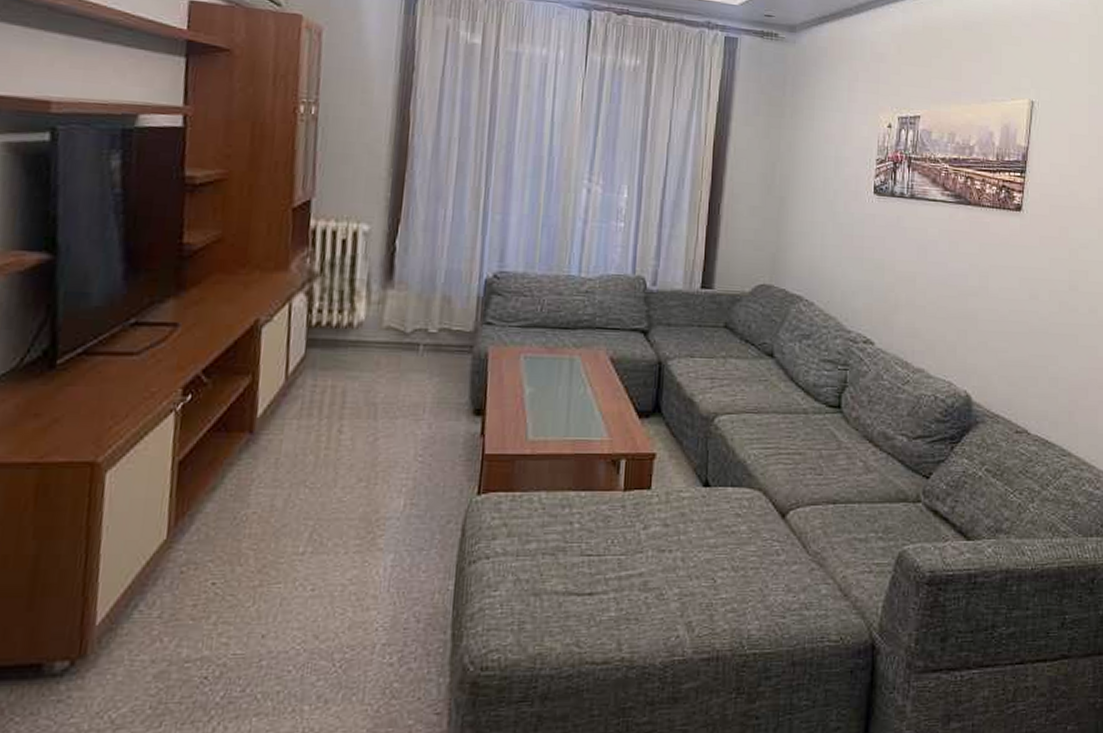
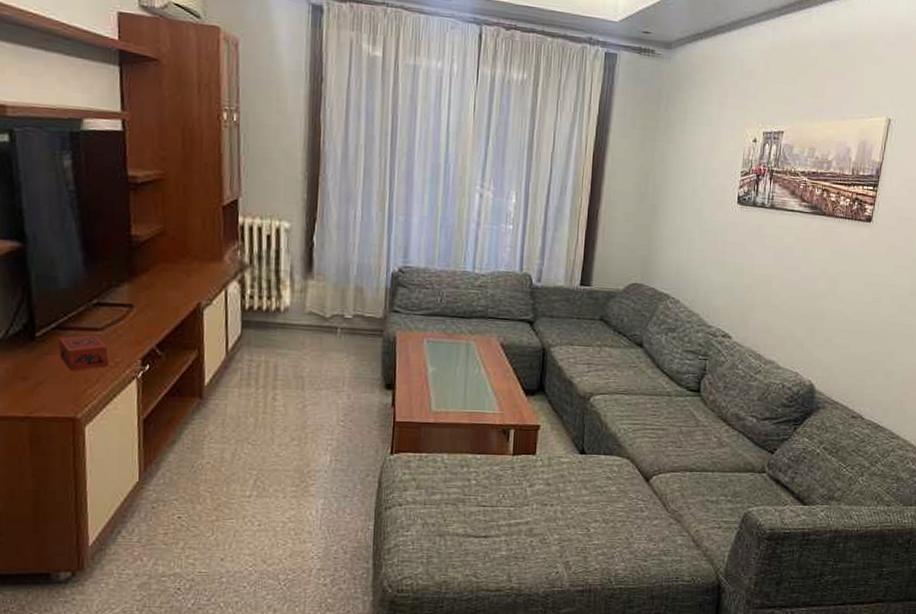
decorative box: none [82,359,144,406] -> present [58,334,109,372]

